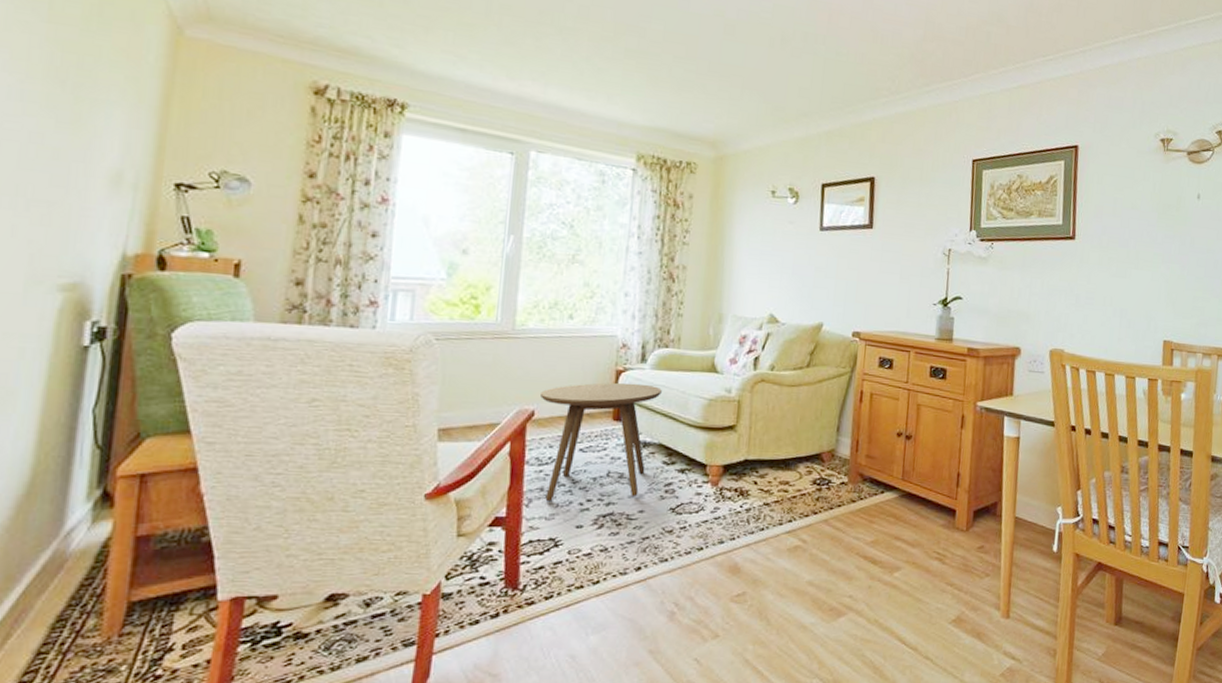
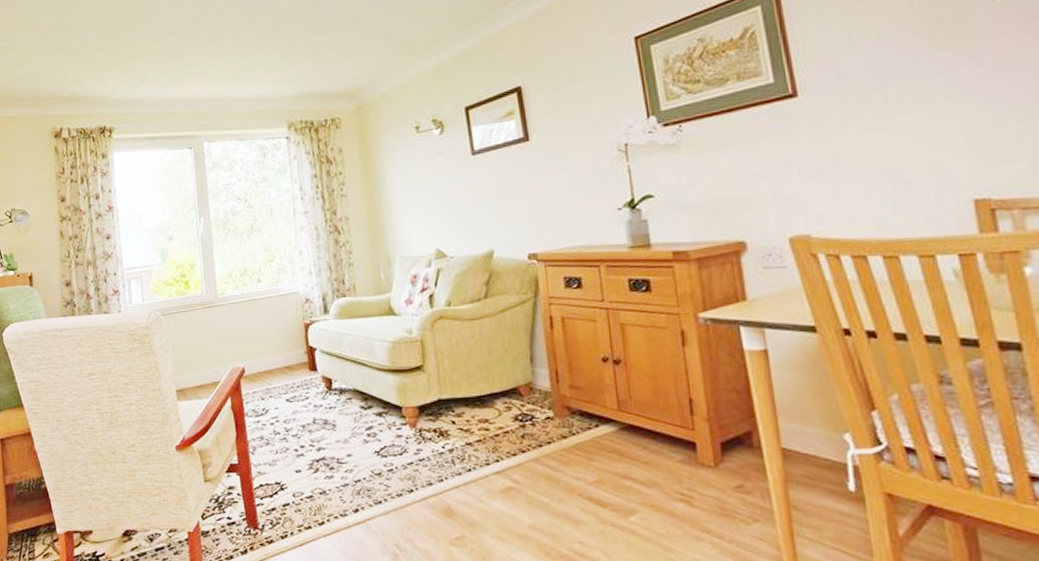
side table: present [541,382,662,502] -> none [247,334,348,449]

